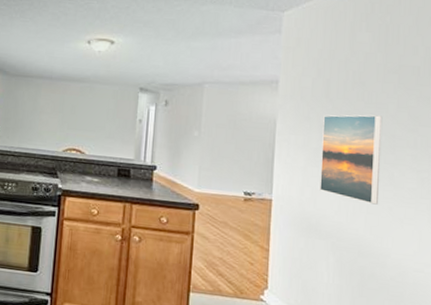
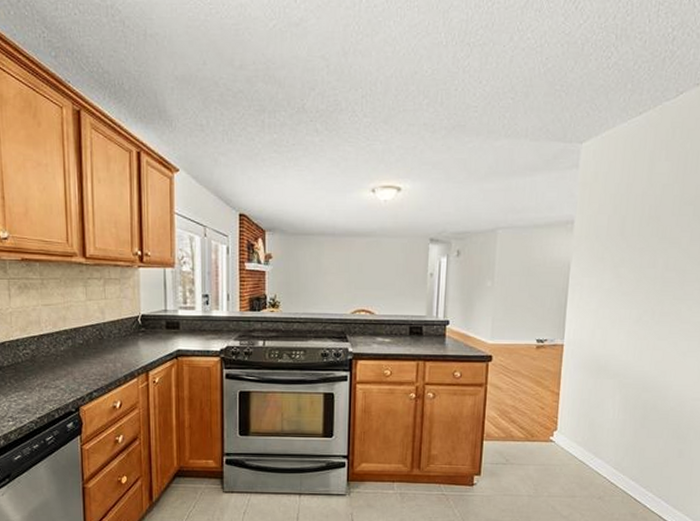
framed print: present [320,115,383,205] -> none [610,251,675,341]

